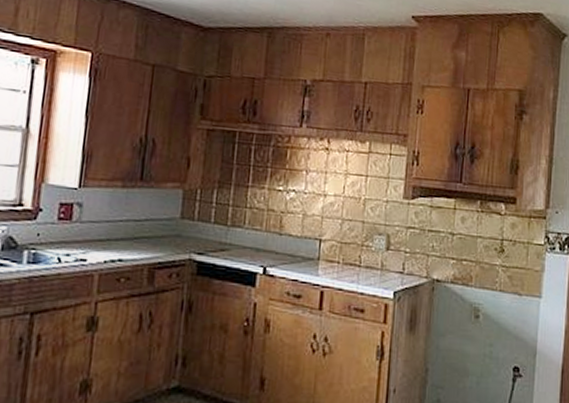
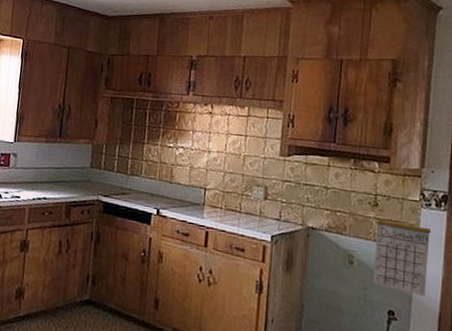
calendar: none [499,255,556,349] -> present [373,210,432,297]

